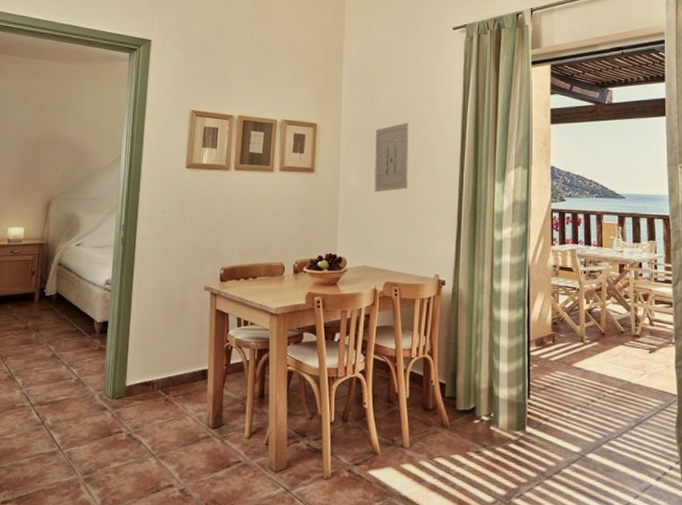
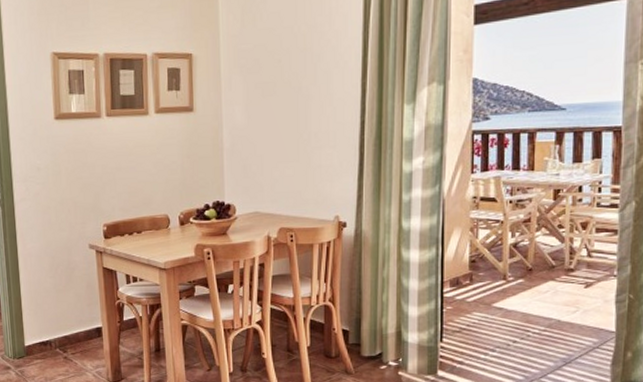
wall art: present [374,122,409,193] -> none [261,41,300,129]

